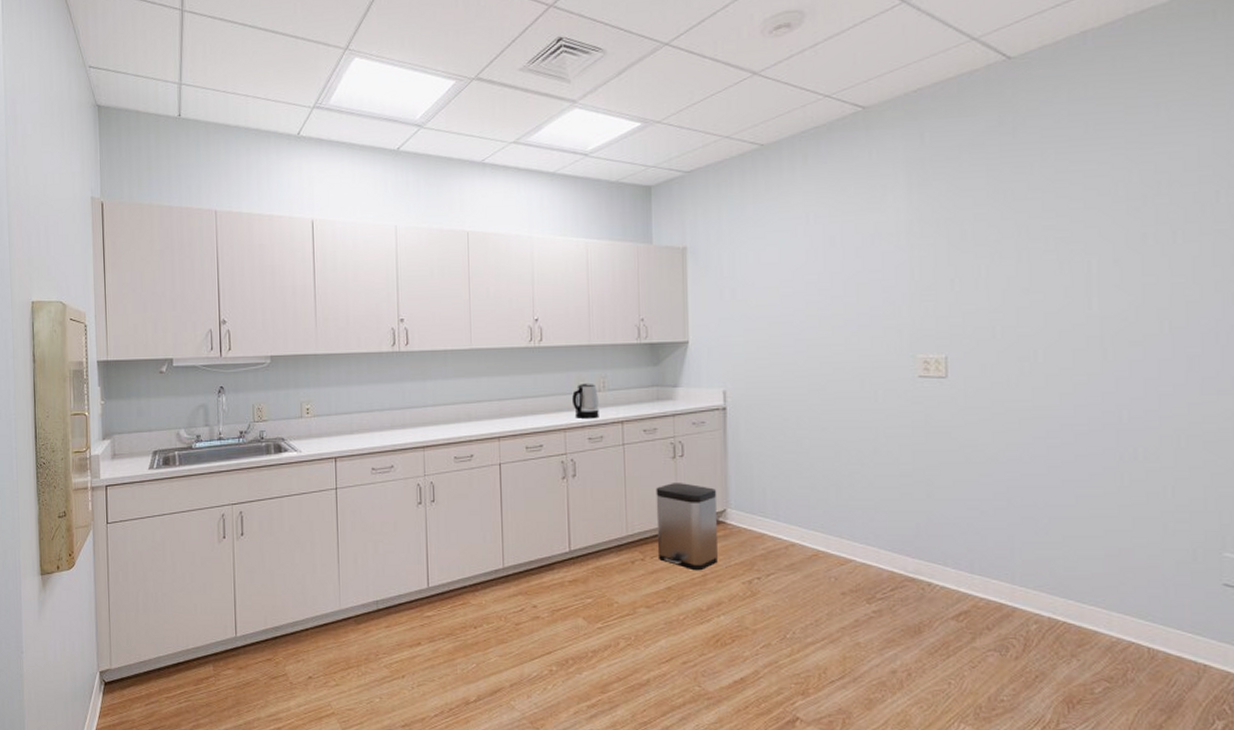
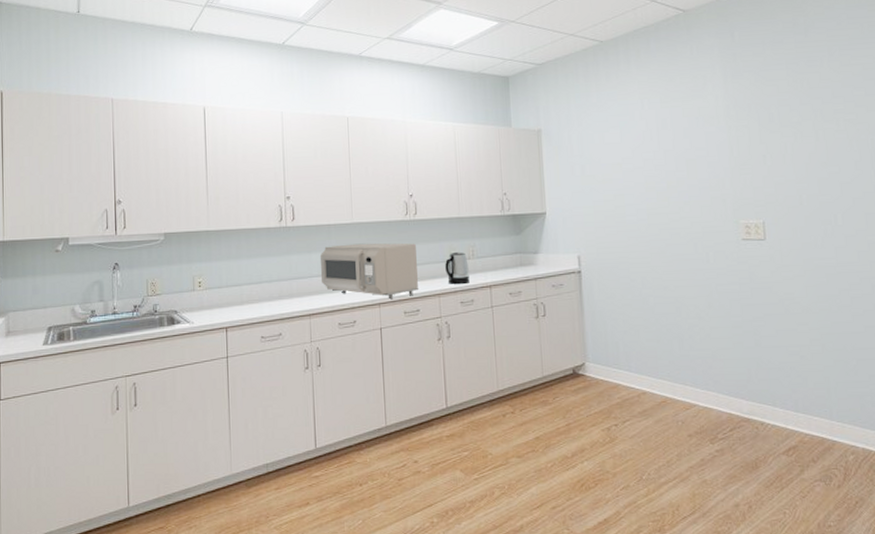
microwave: none [436,371,543,433] -> present [321,243,419,300]
pedal bin: present [656,483,718,571] -> none [522,340,579,421]

